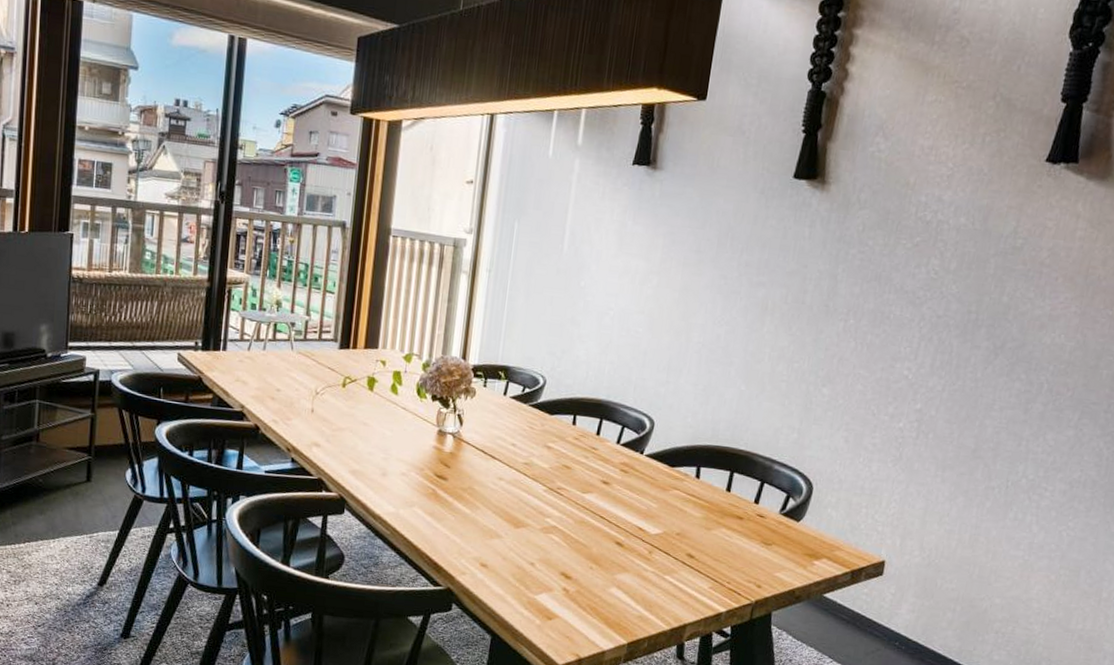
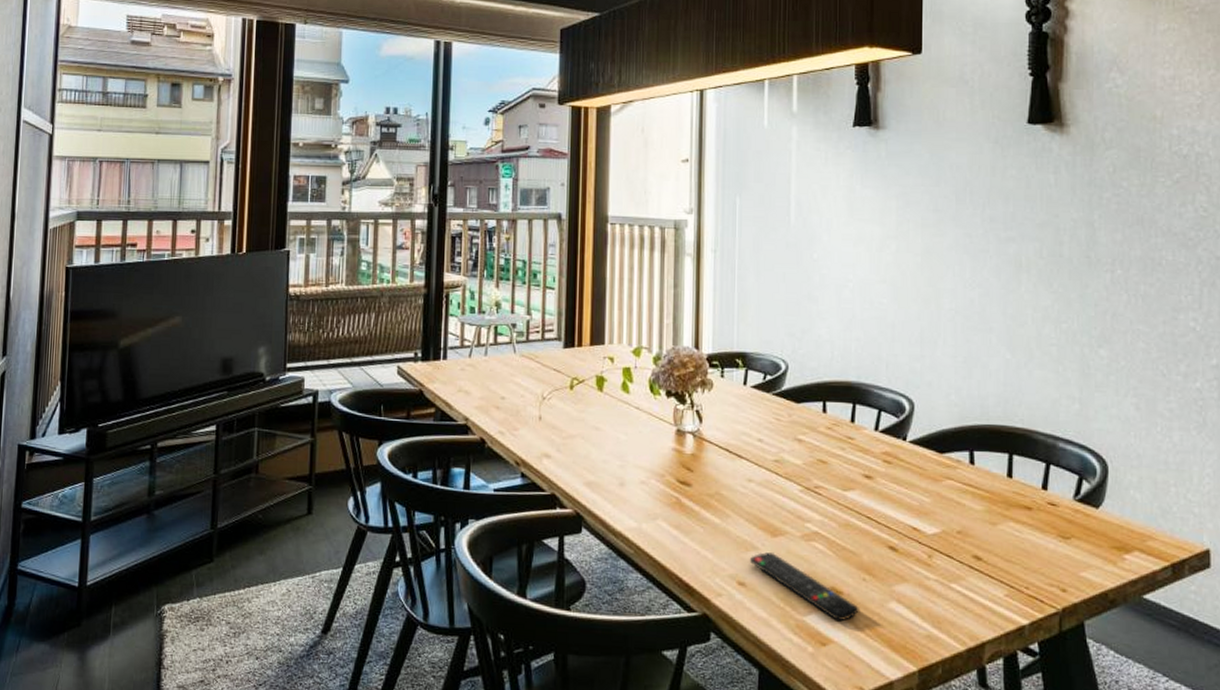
remote control: none [493,540,585,601] -> present [750,552,861,622]

